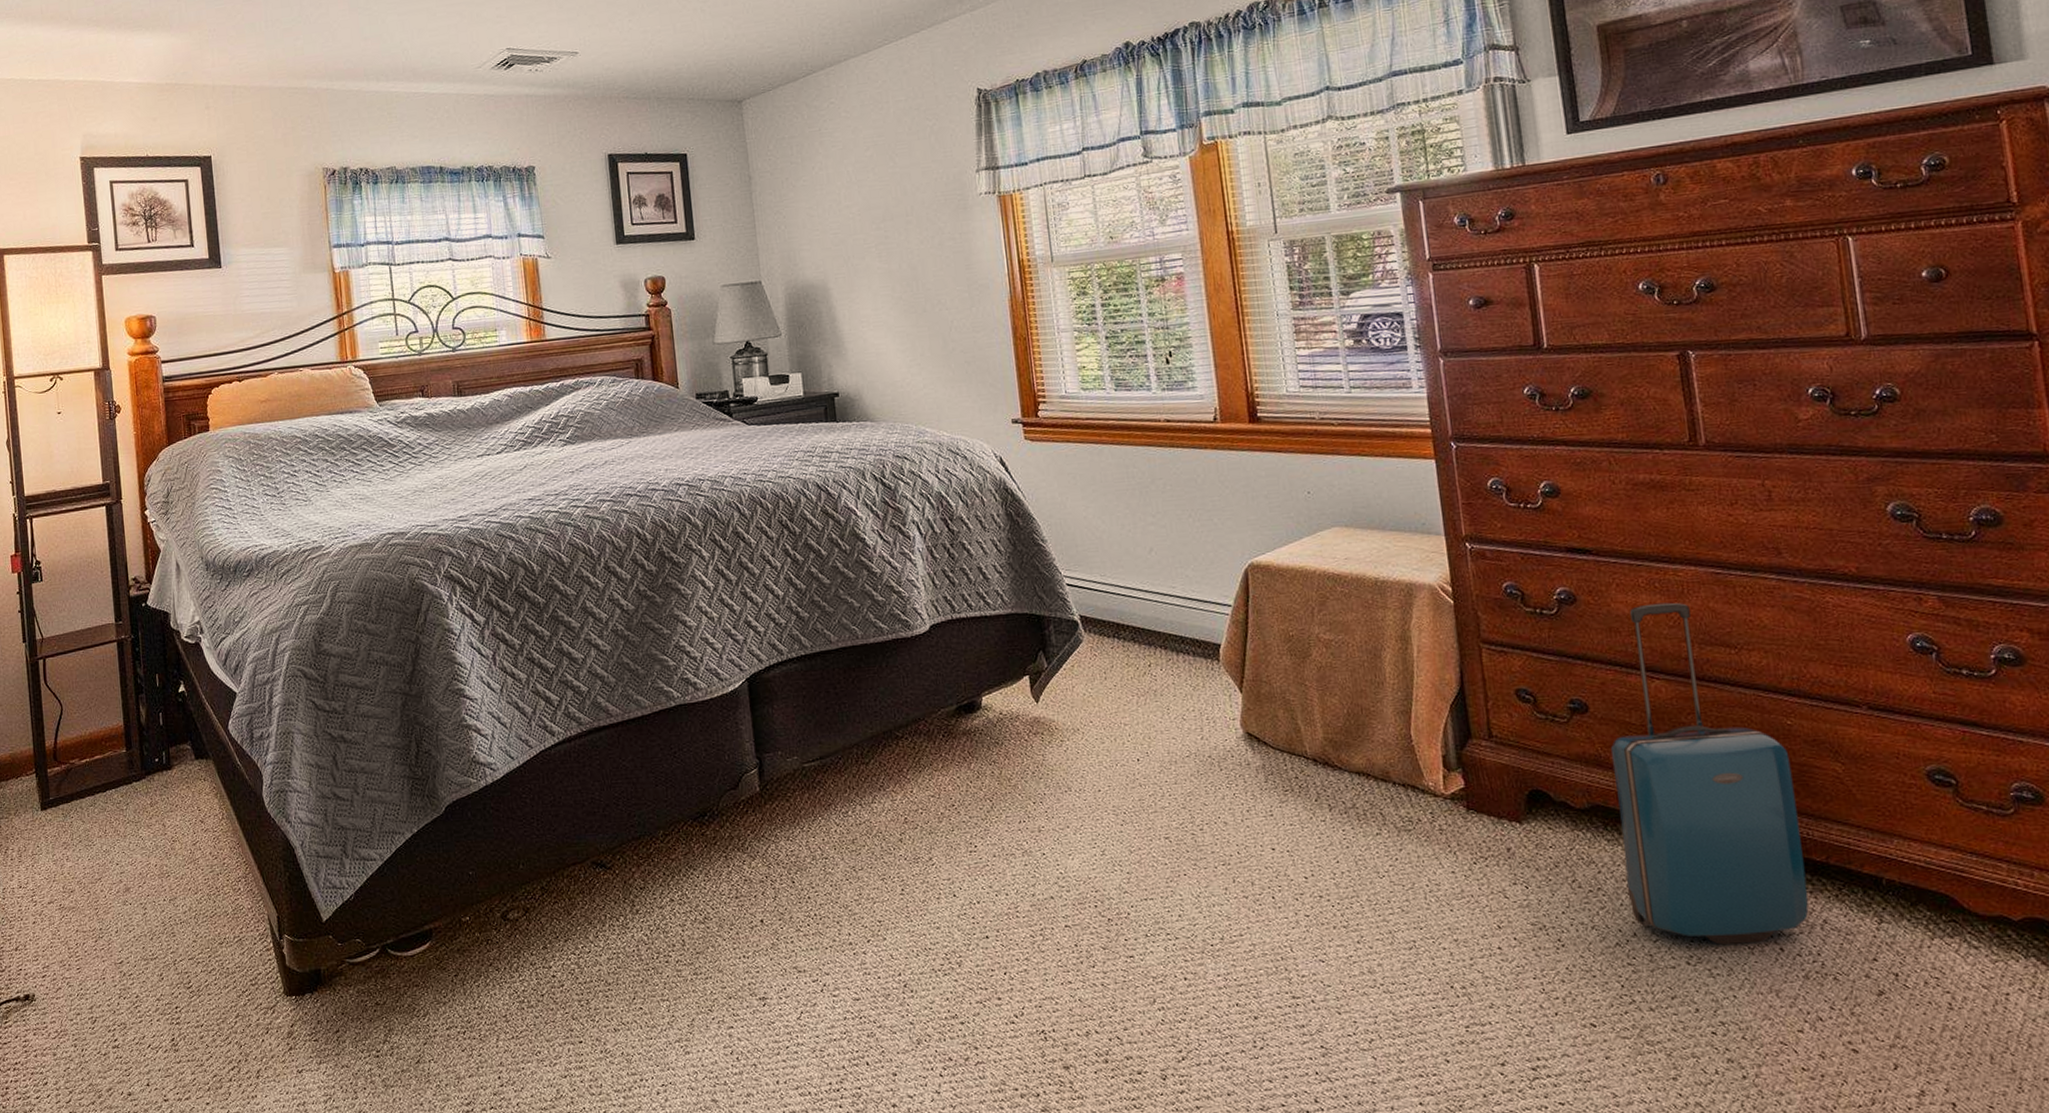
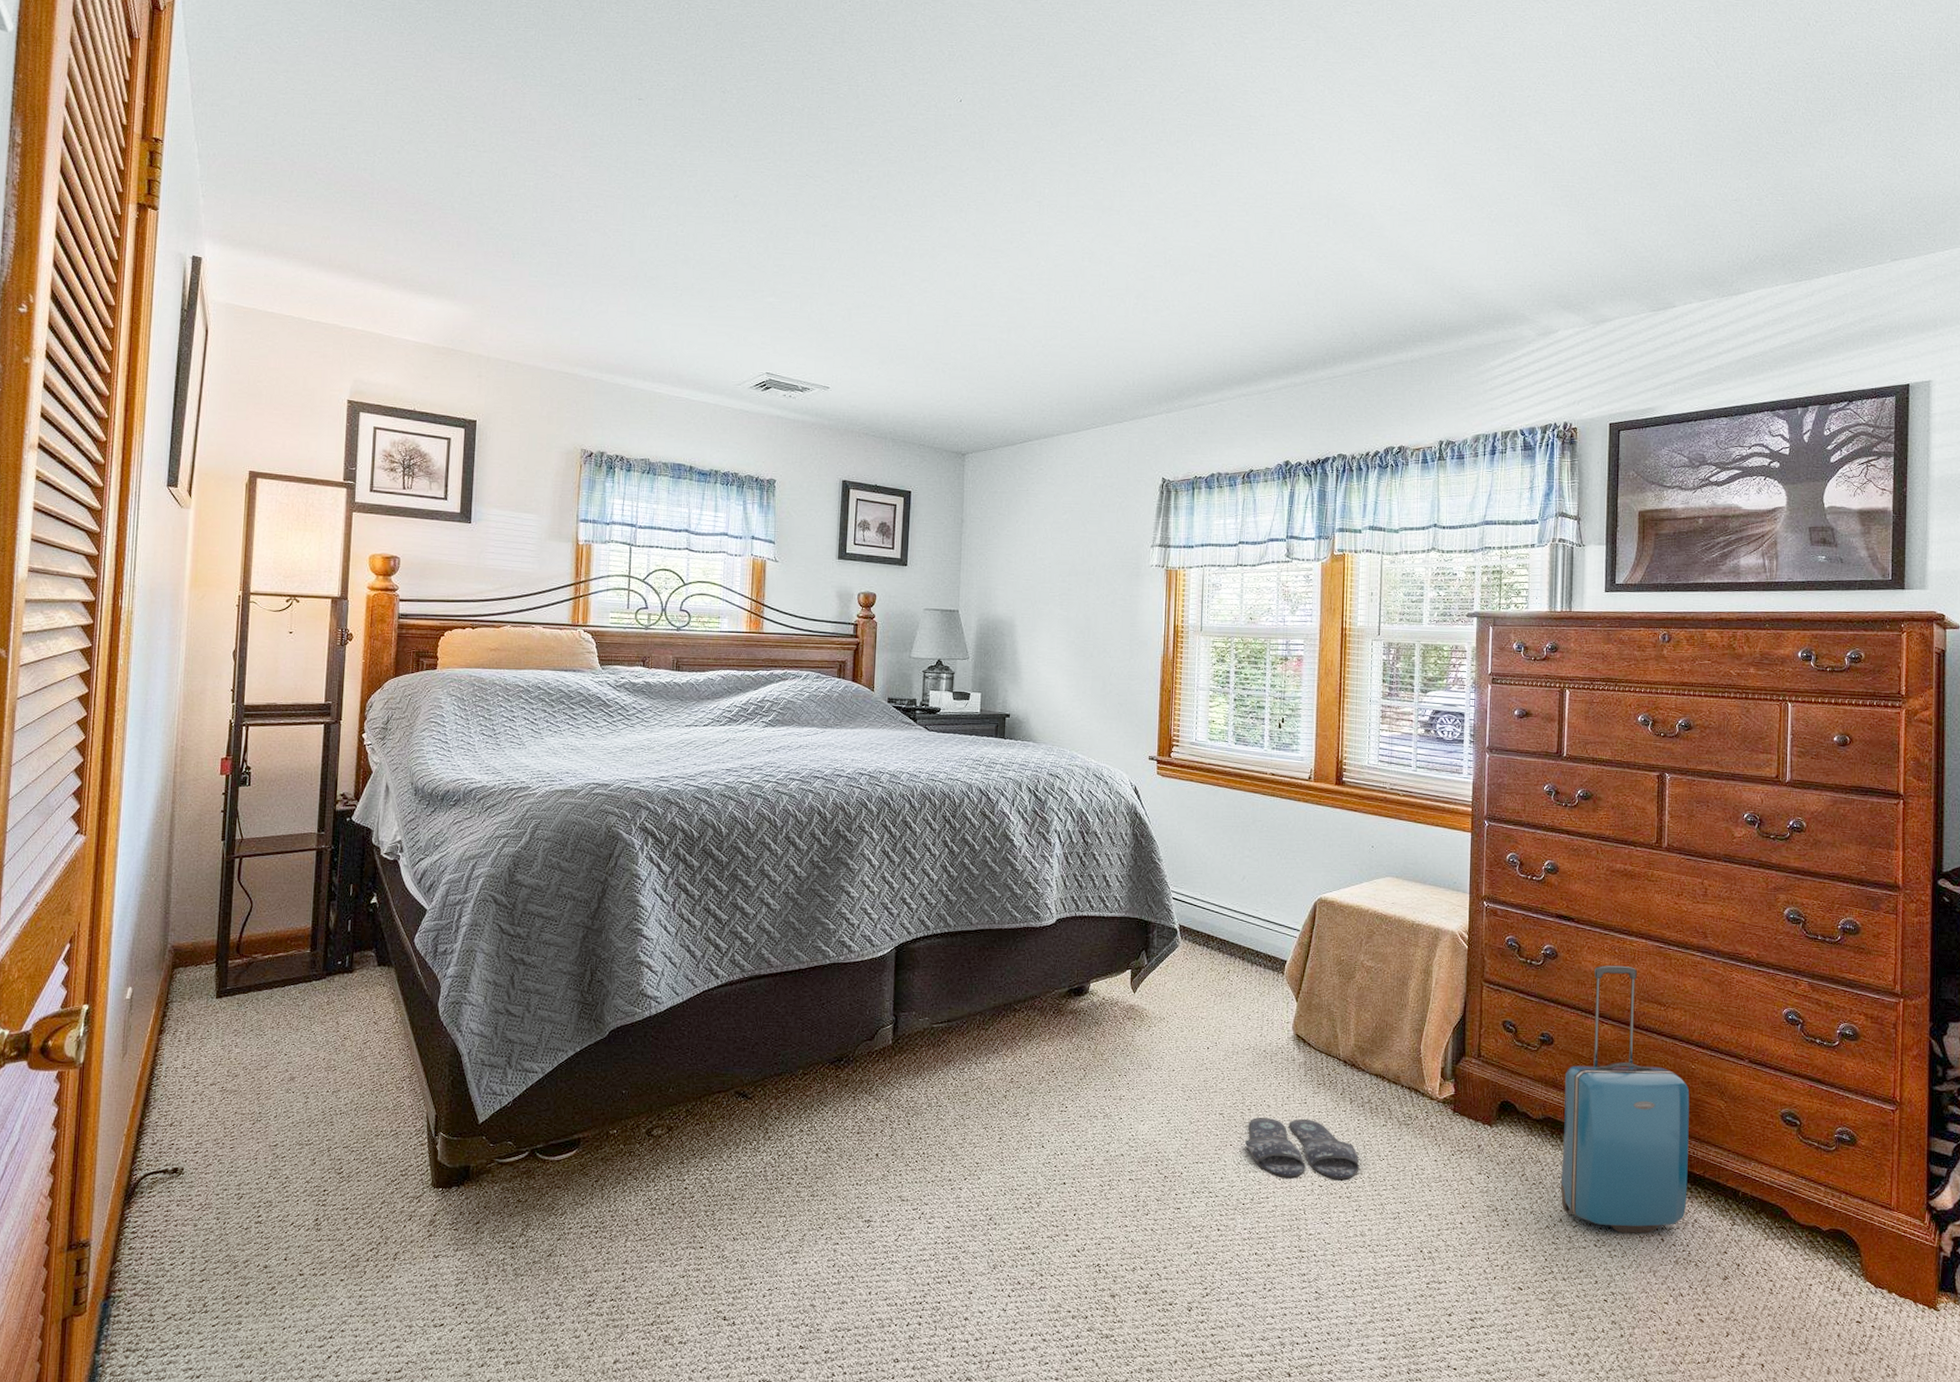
slippers: none [1201,834,1354,910] -> present [1244,1117,1360,1180]

